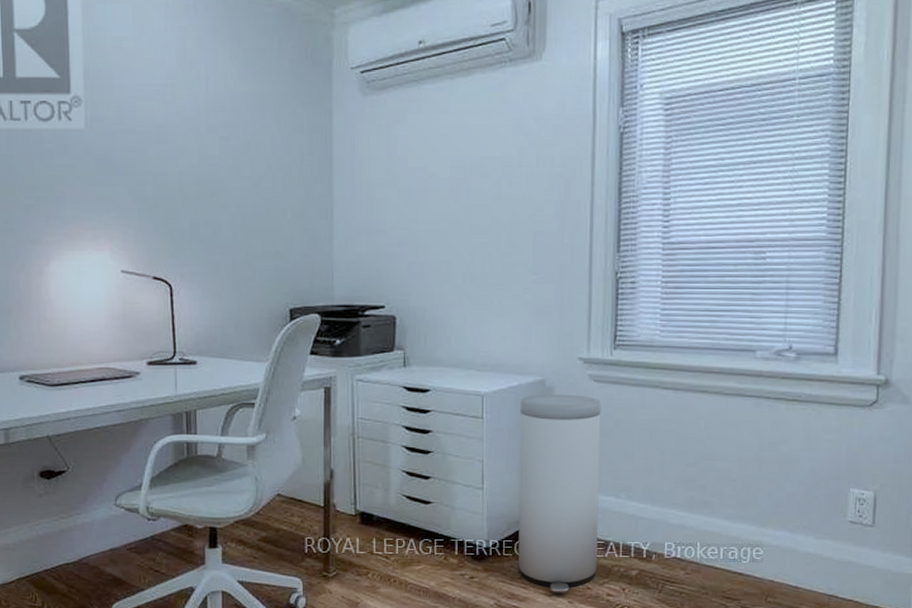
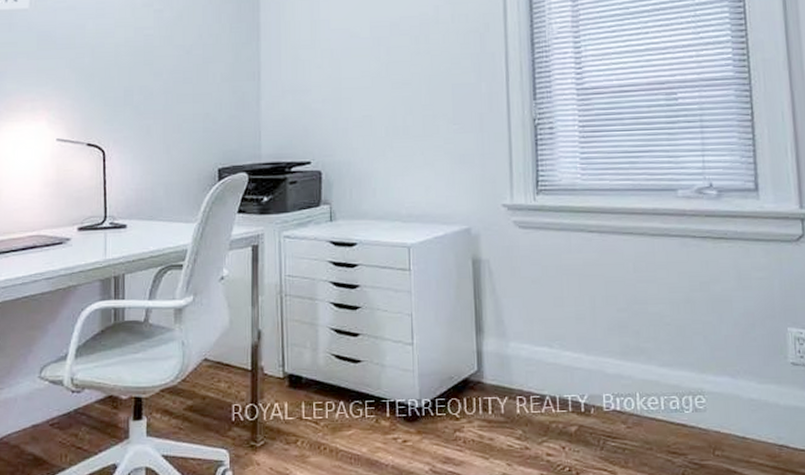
pedal bin: present [518,394,601,593] -> none [446,242,535,455]

